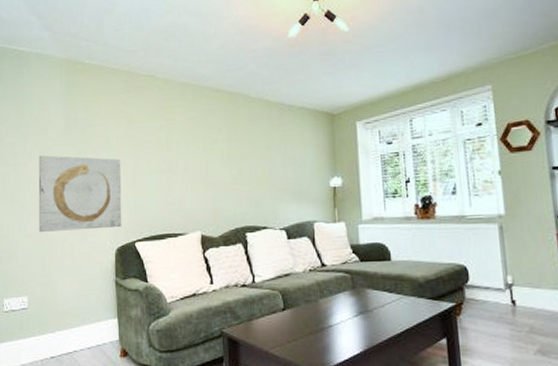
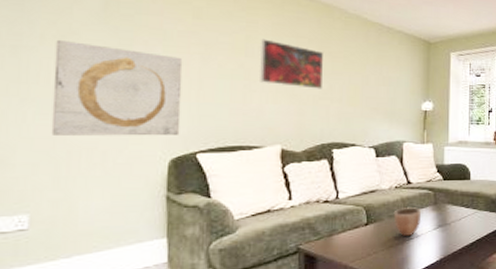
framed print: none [178,133,234,176] -> present [259,38,324,89]
decorative bowl: none [310,292,339,323] -> present [393,207,421,236]

